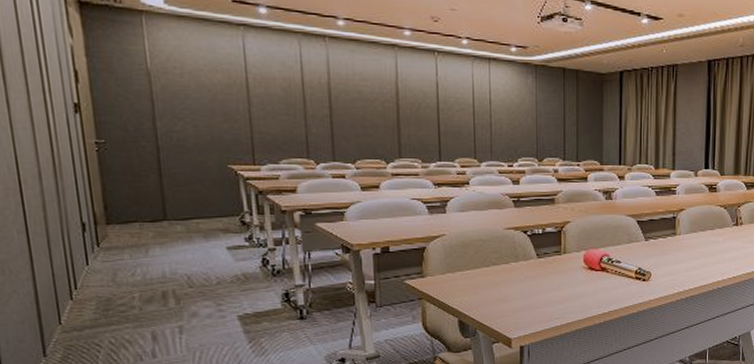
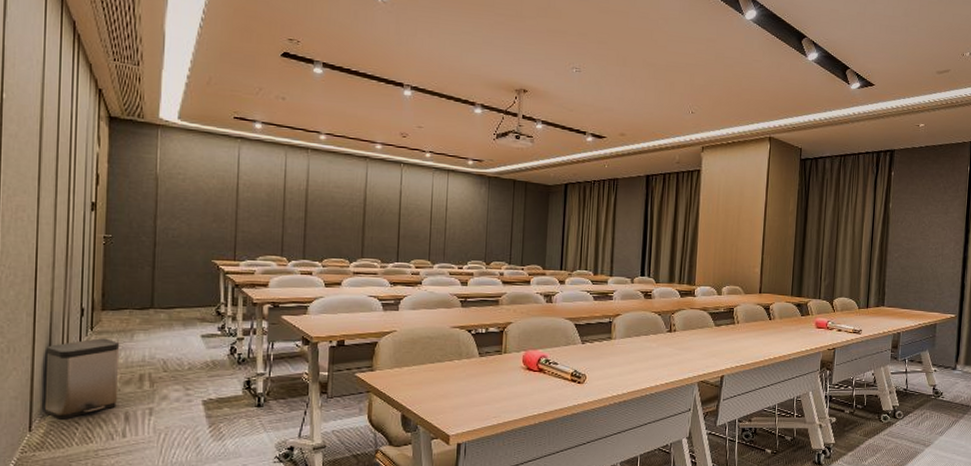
pedal bin: none [47,254,141,343] -> present [44,338,120,420]

